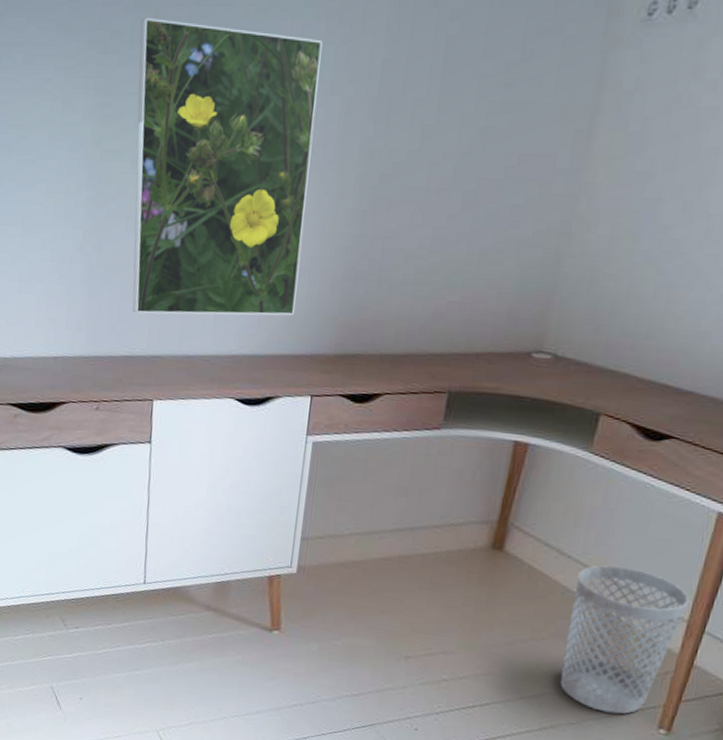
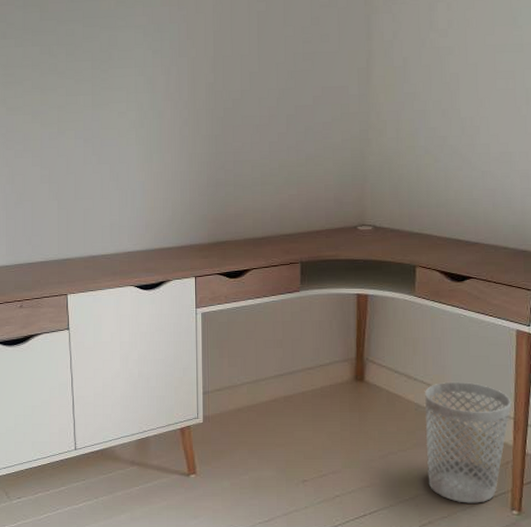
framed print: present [132,17,323,316] -> none [29,12,174,227]

